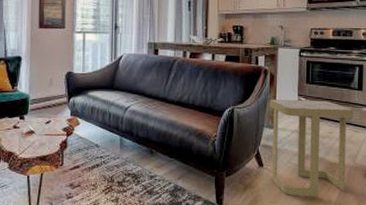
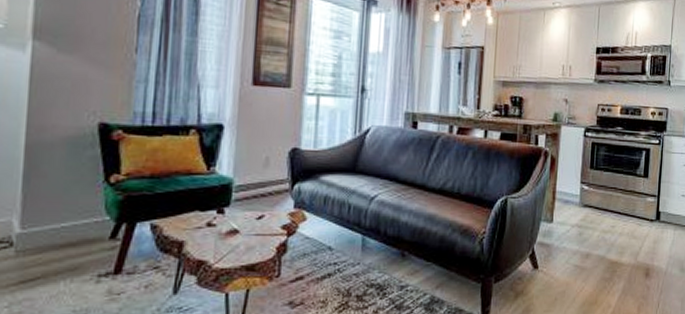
side table: present [269,99,354,196] -> none [546,187,638,302]

